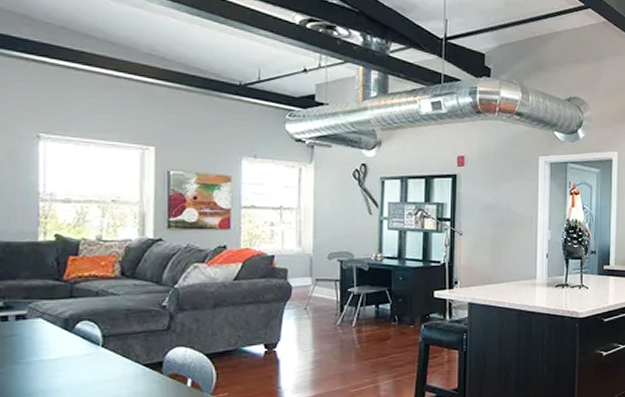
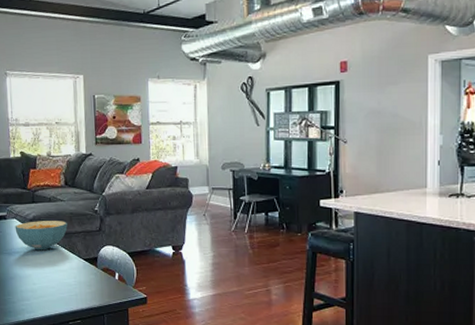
cereal bowl: none [39,319,122,357] -> present [15,221,68,251]

